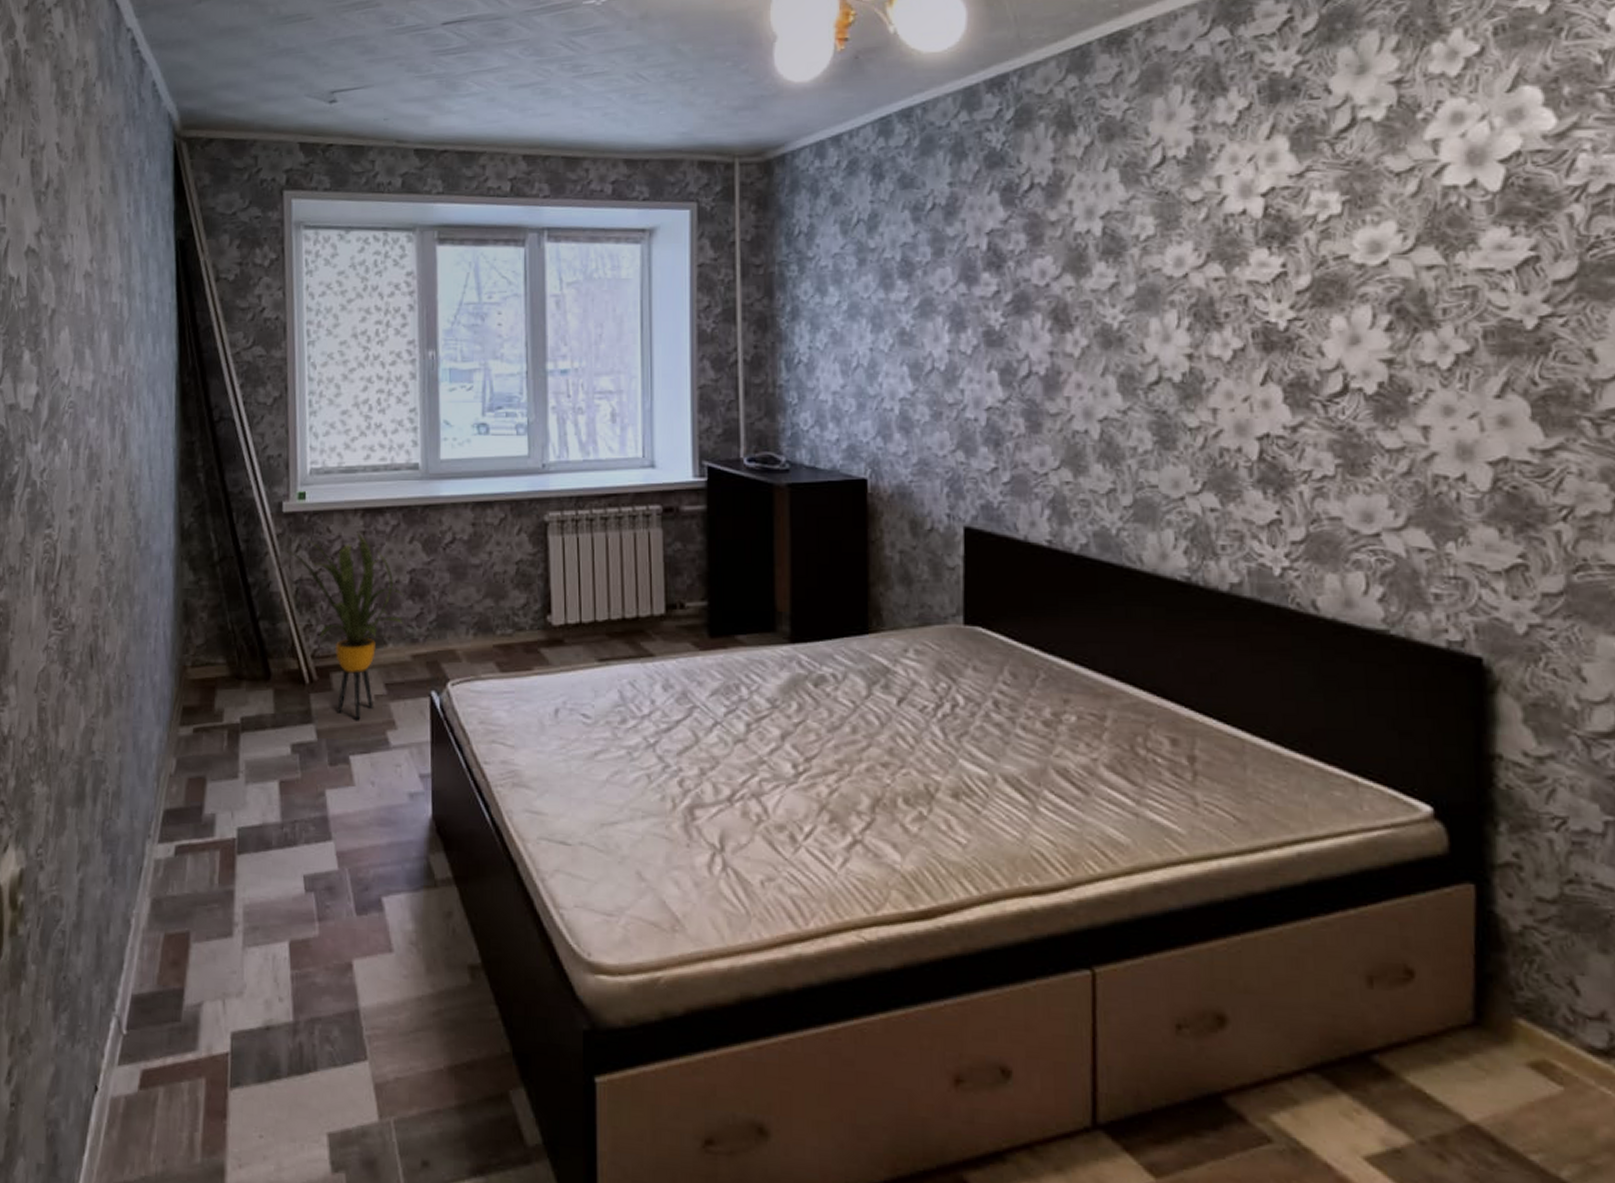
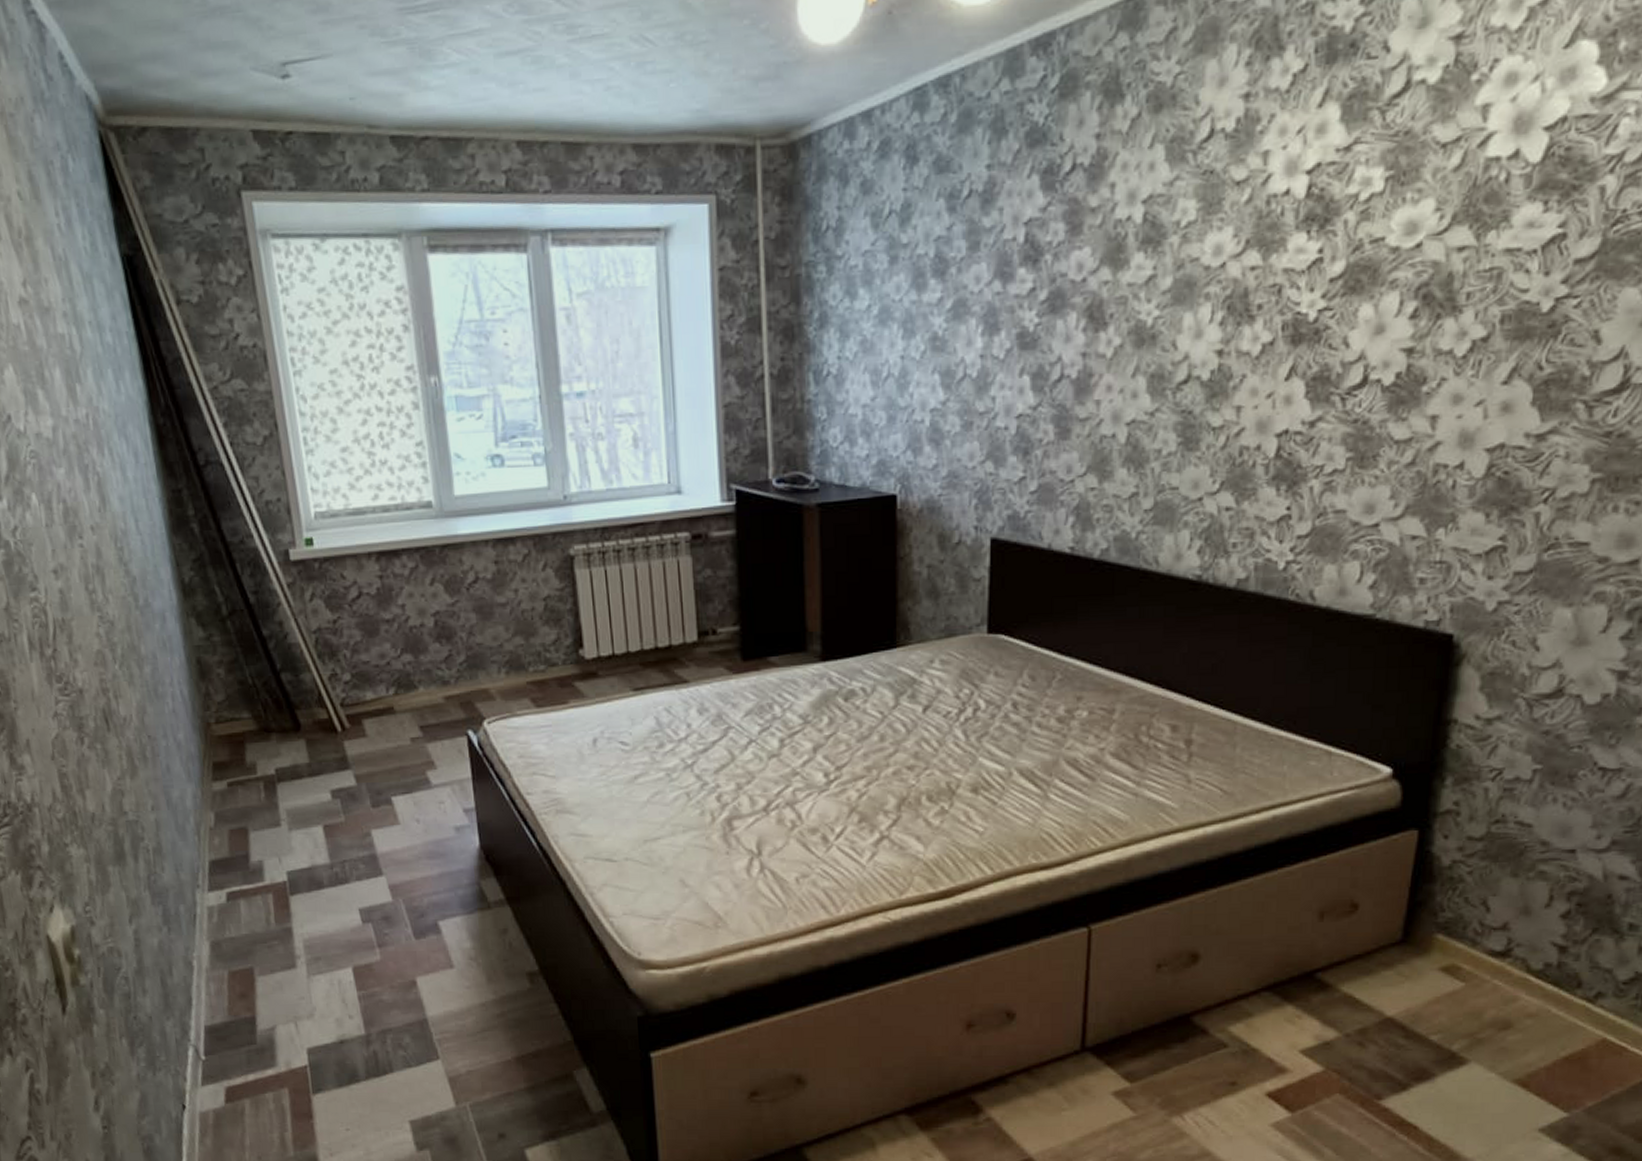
house plant: present [282,531,405,720] -> none [295,576,433,763]

